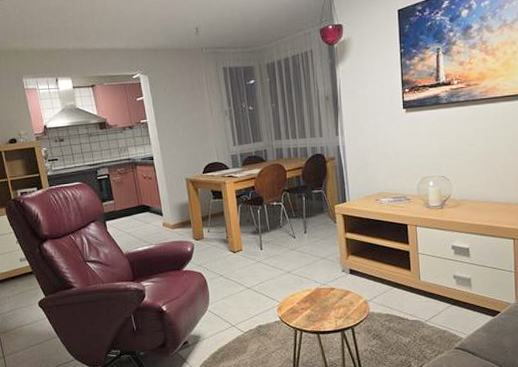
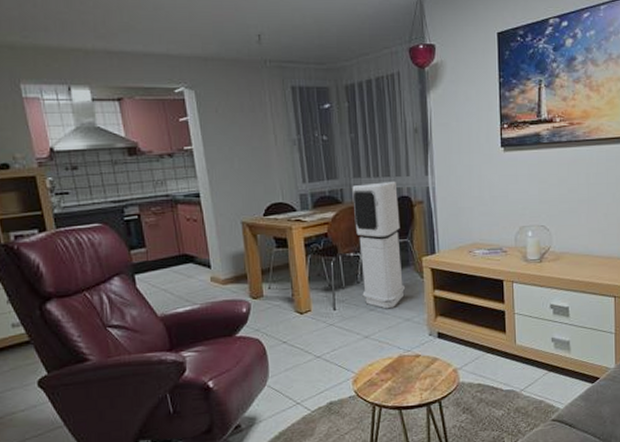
air purifier: none [274,141,321,249] -> present [352,181,406,309]

